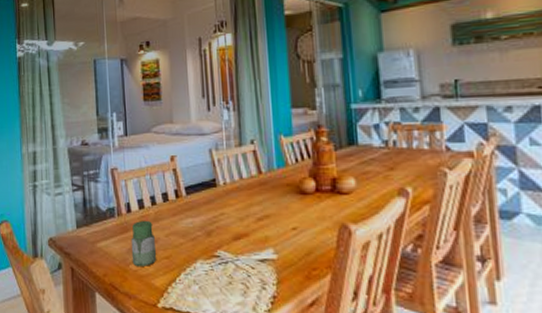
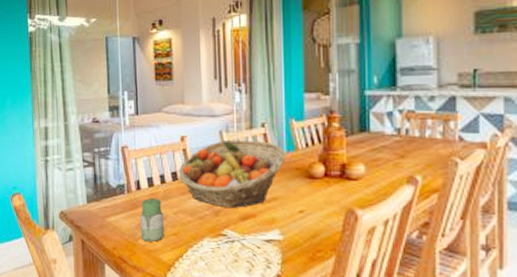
fruit basket: none [168,157,276,227] -> present [178,139,286,208]

